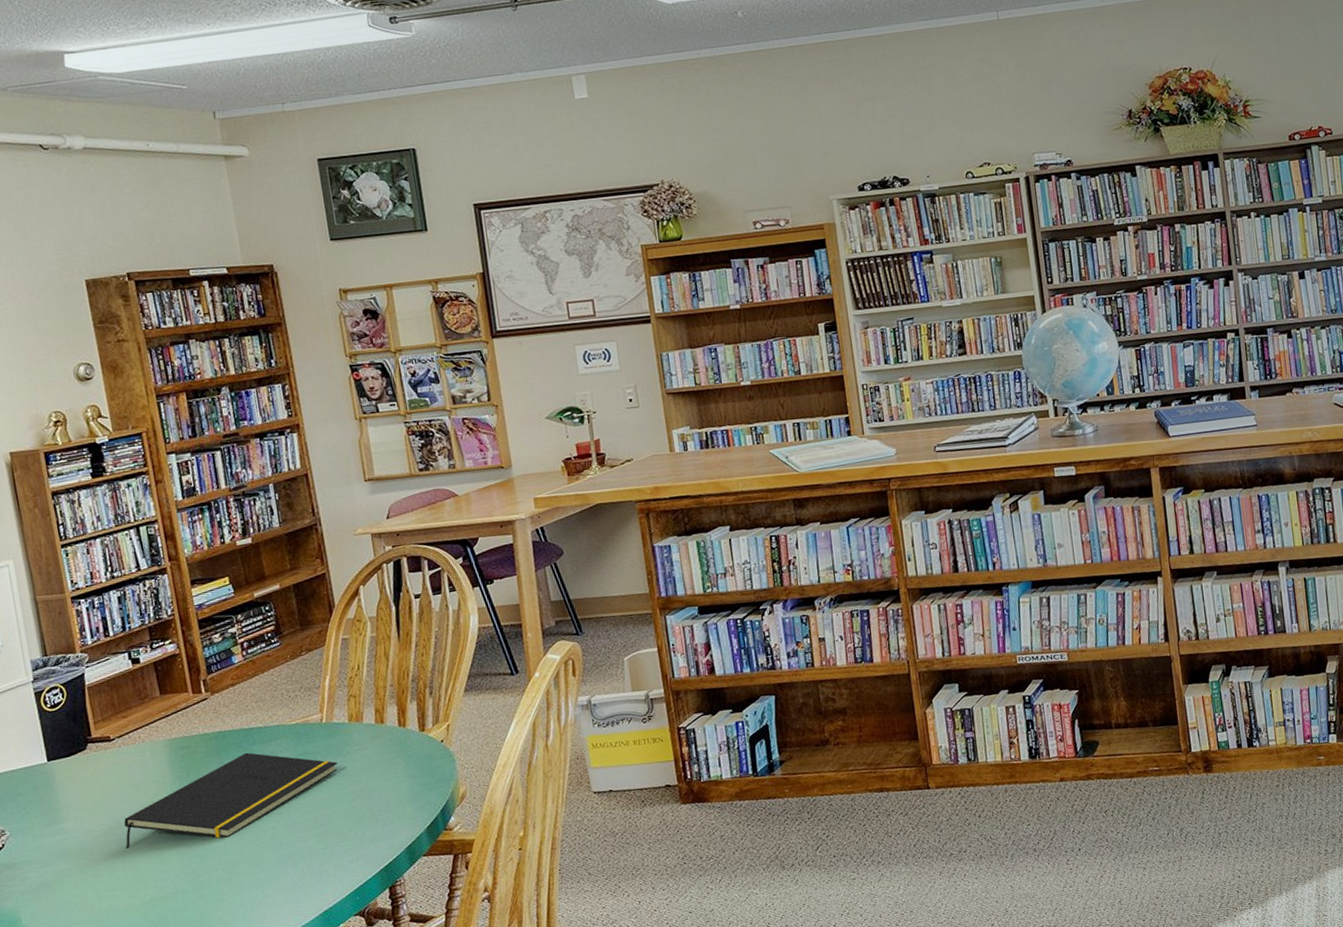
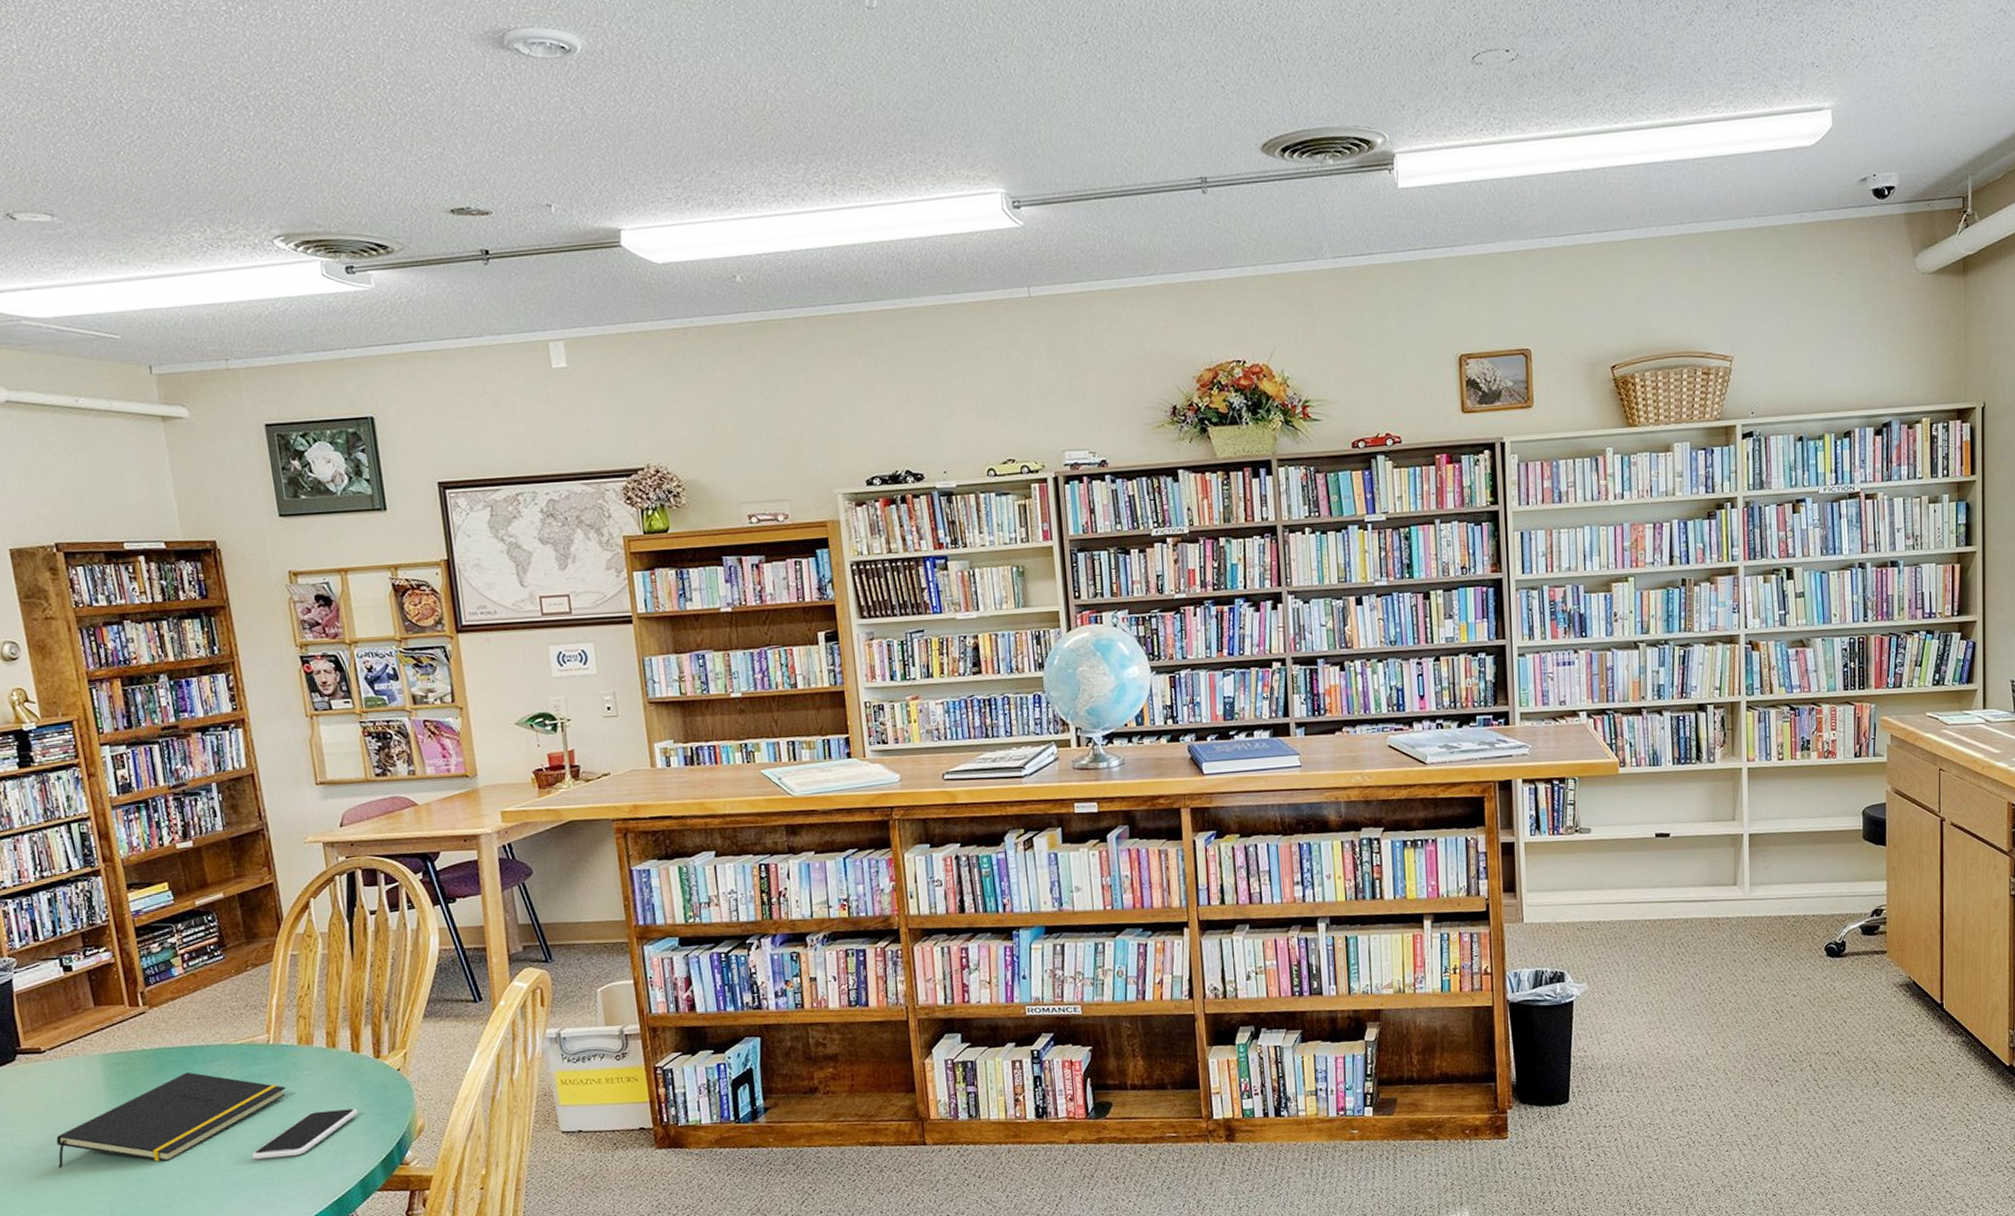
smartphone: none [306,779,404,832] -> present [252,1108,358,1160]

